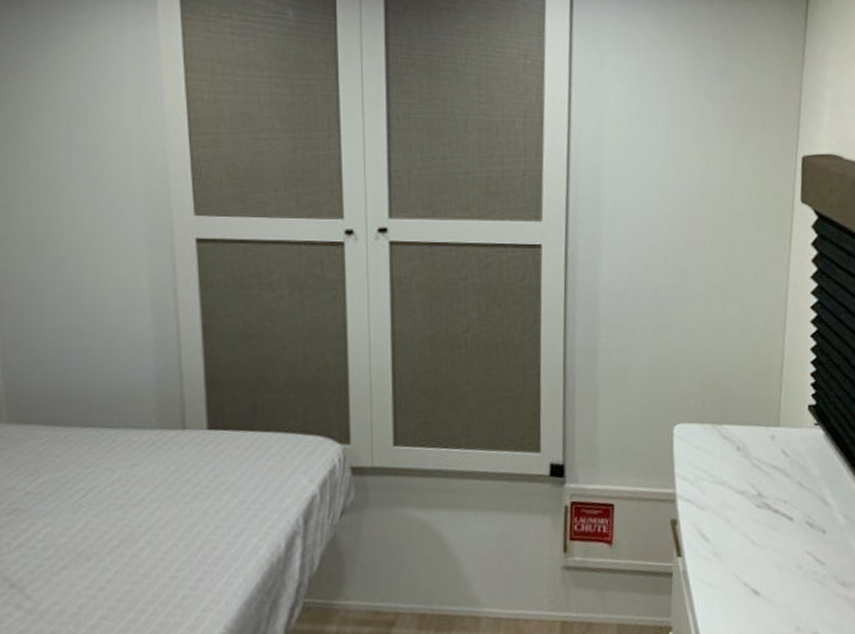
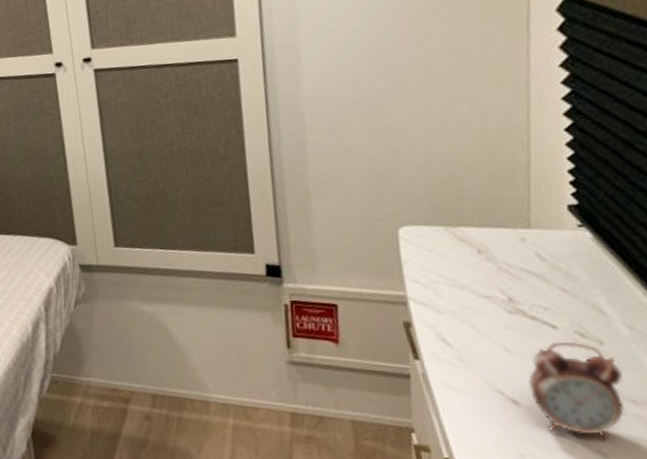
alarm clock: none [767,531,838,621] -> present [528,341,625,439]

